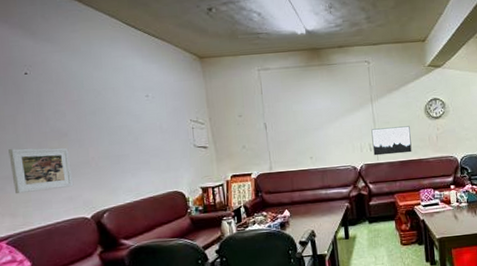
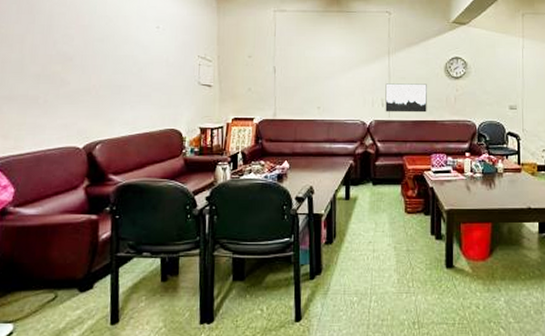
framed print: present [8,147,74,194] -> none [10,69,71,116]

